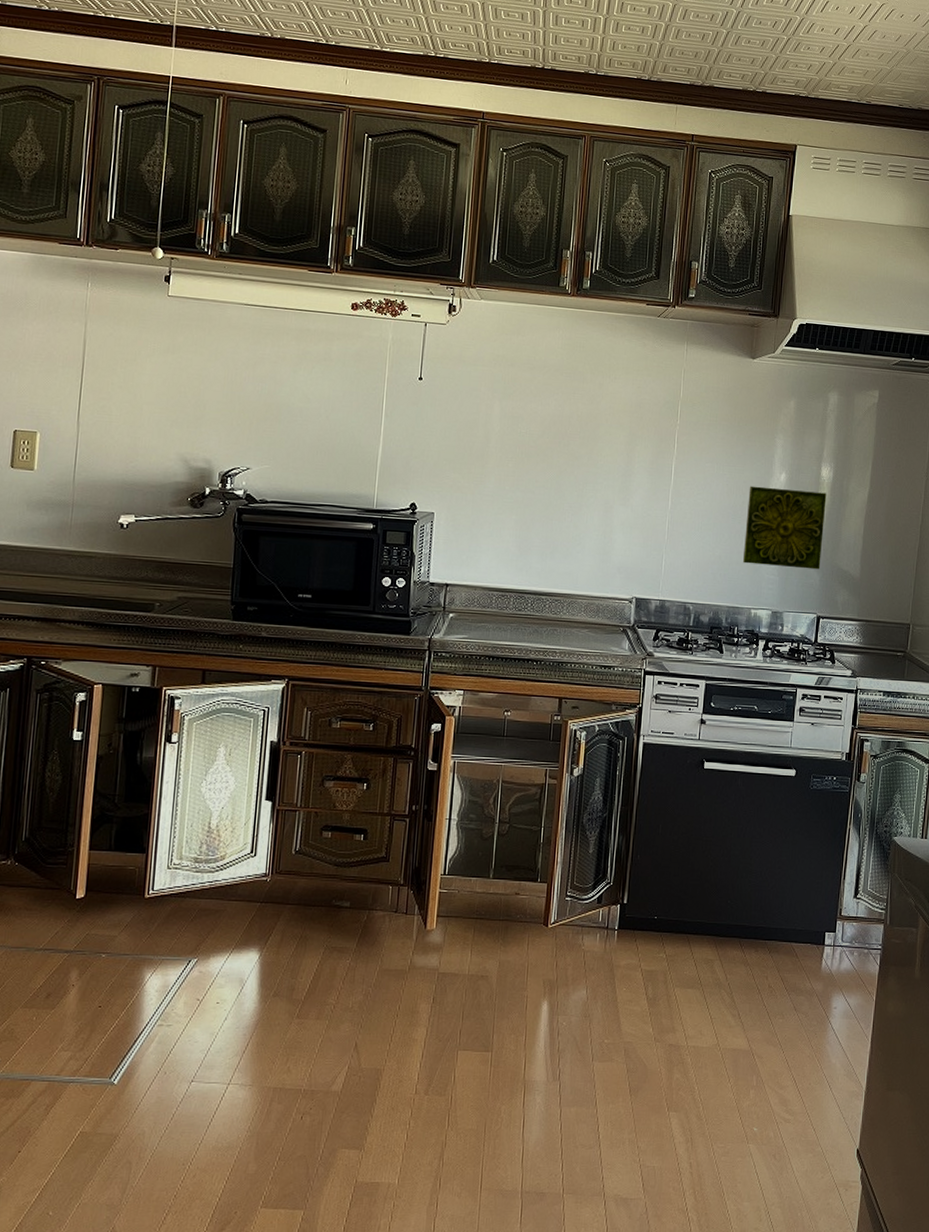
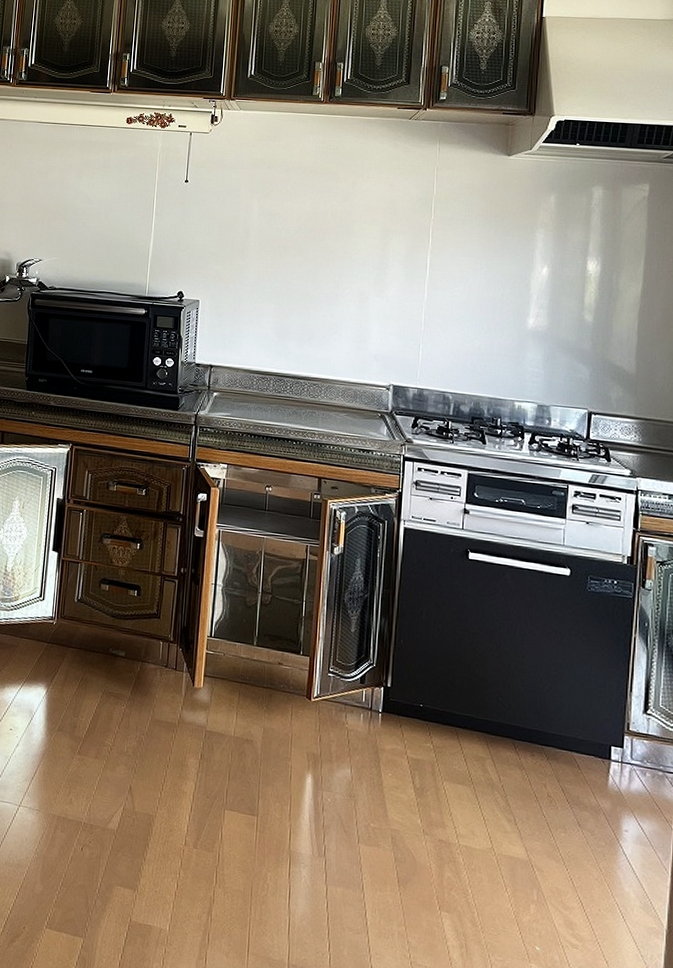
decorative tile: present [742,486,827,570] -> none [503,279,594,365]

